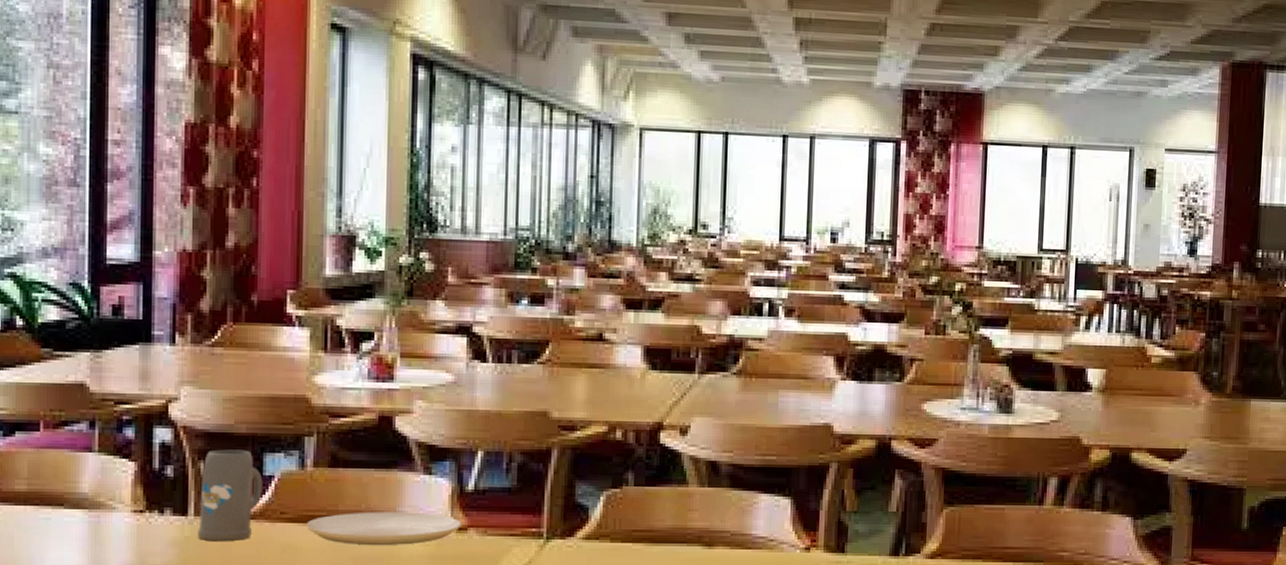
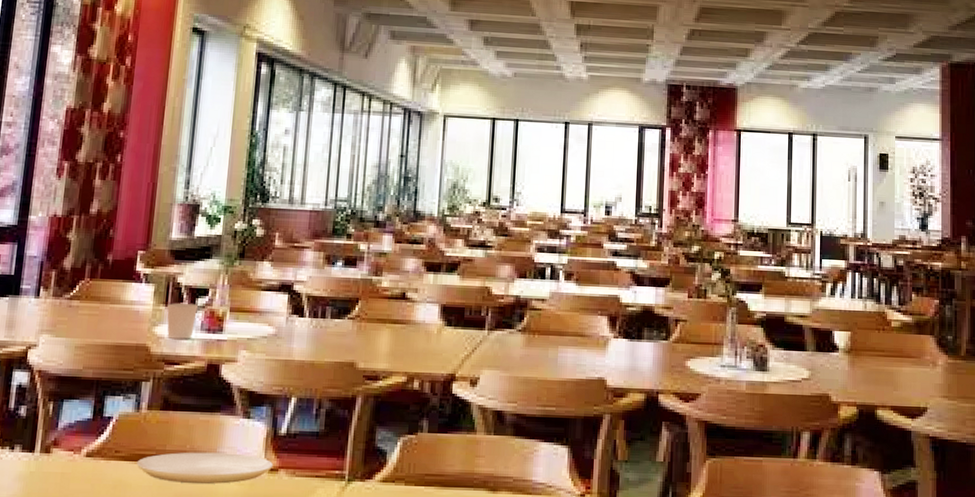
beer mug: present [197,449,263,541] -> none [40,392,103,477]
dixie cup: none [327,349,362,390] -> present [167,303,198,340]

